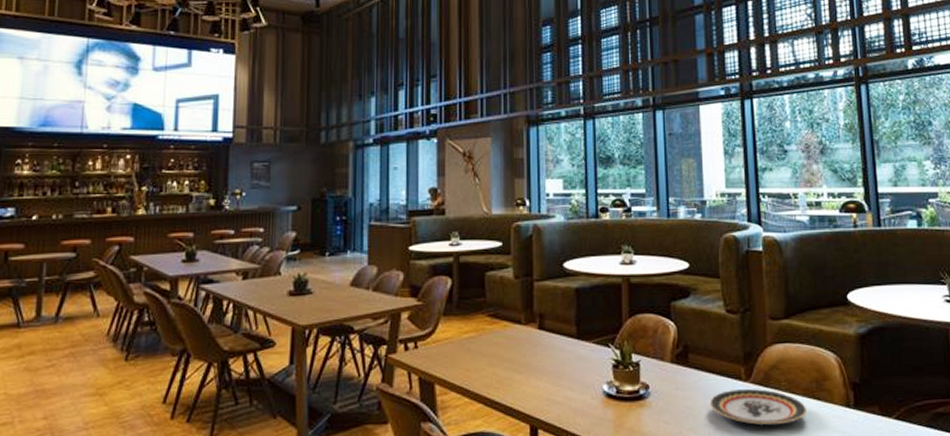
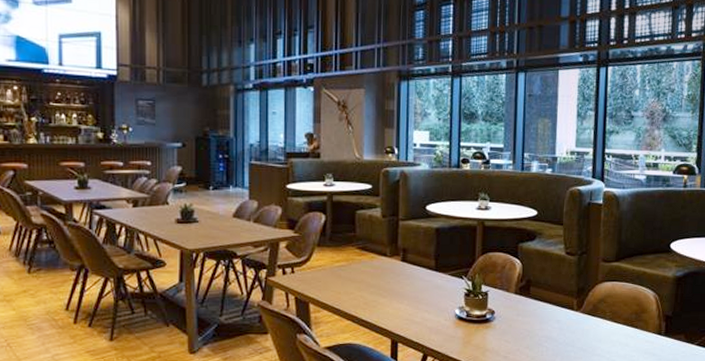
plate: present [709,389,808,425] -> none [545,318,626,346]

